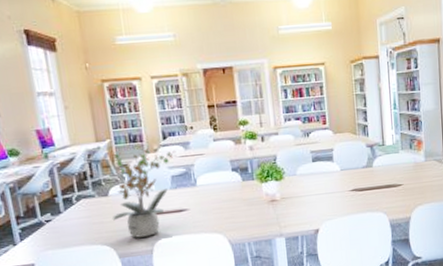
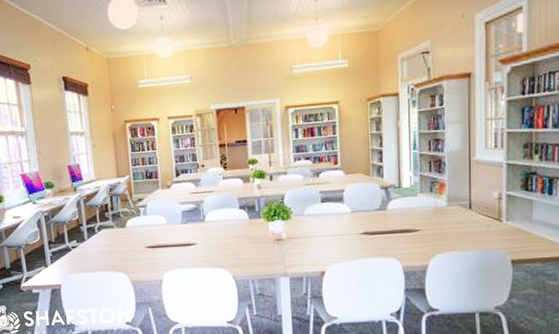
potted plant: present [111,147,177,238] -> none [127,183,188,268]

